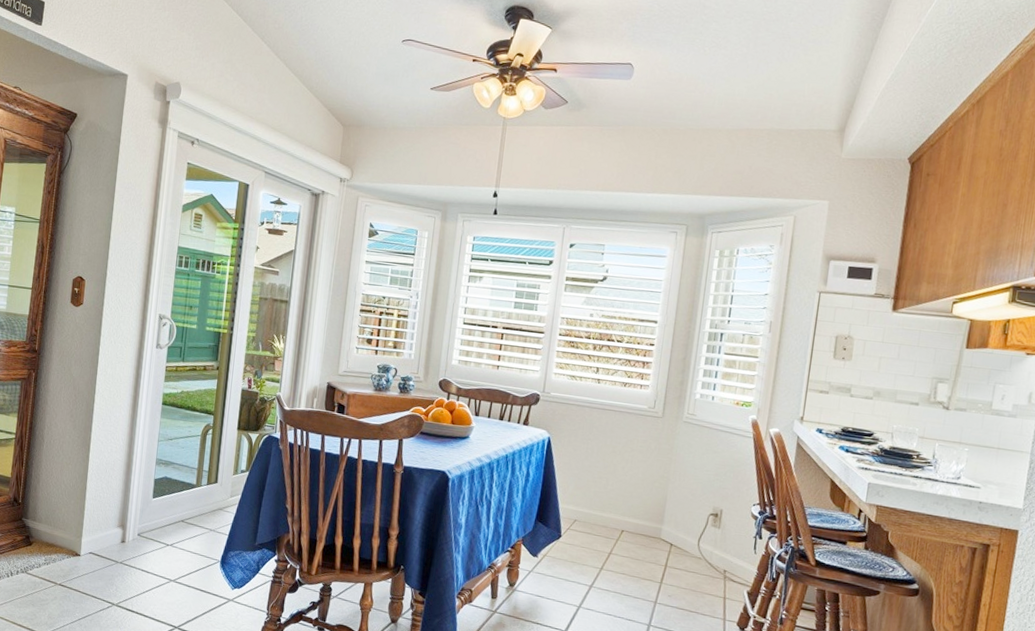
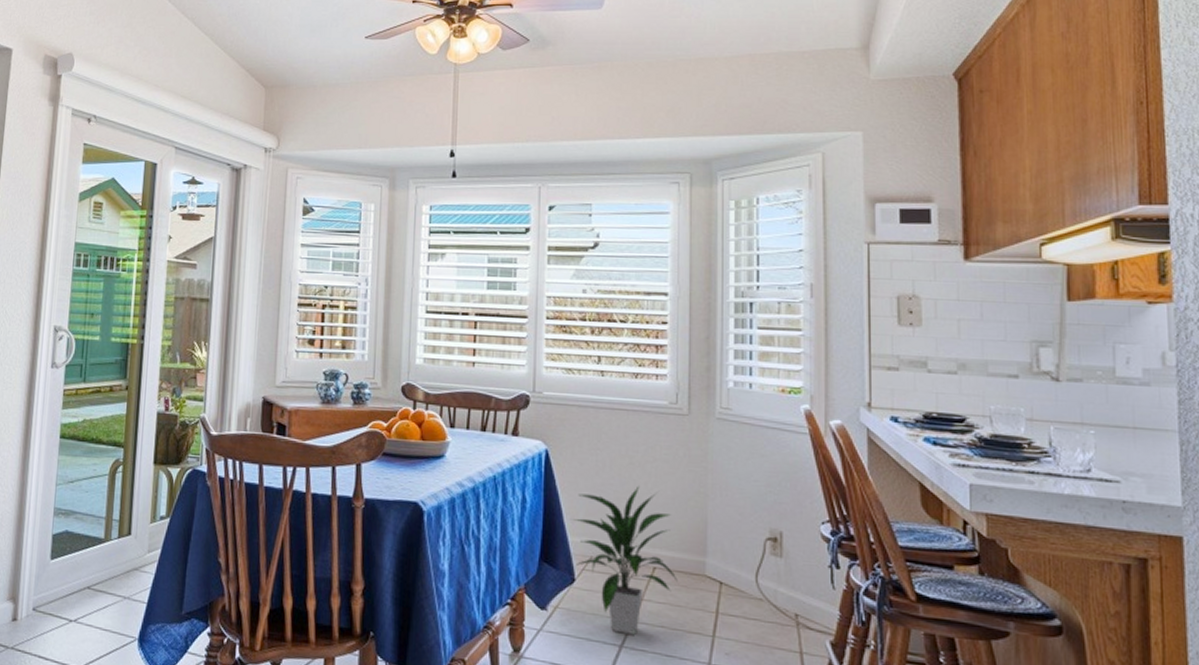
indoor plant: none [562,469,639,579] -> present [571,486,678,635]

